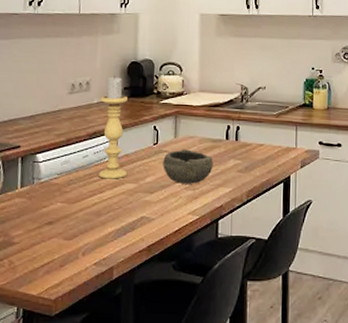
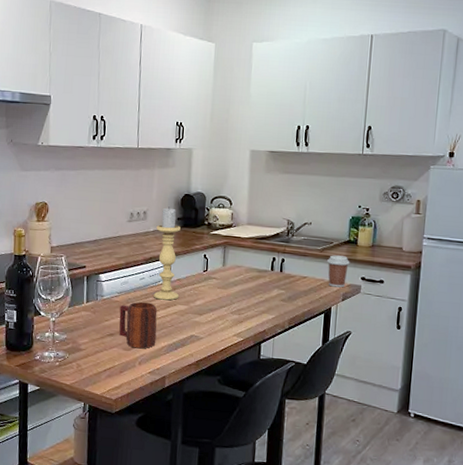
mug: none [59,182,103,237] -> present [119,301,158,349]
bowl: present [163,149,213,184] -> none [211,277,258,309]
coffee cup: none [282,120,307,154] -> present [326,255,350,288]

